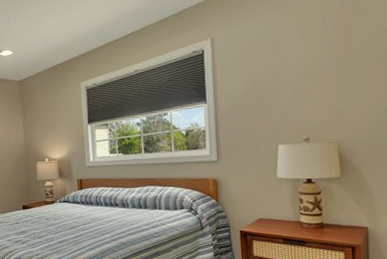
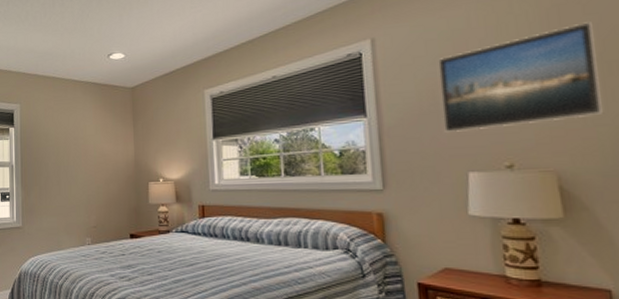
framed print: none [260,25,371,114] -> present [438,21,602,132]

